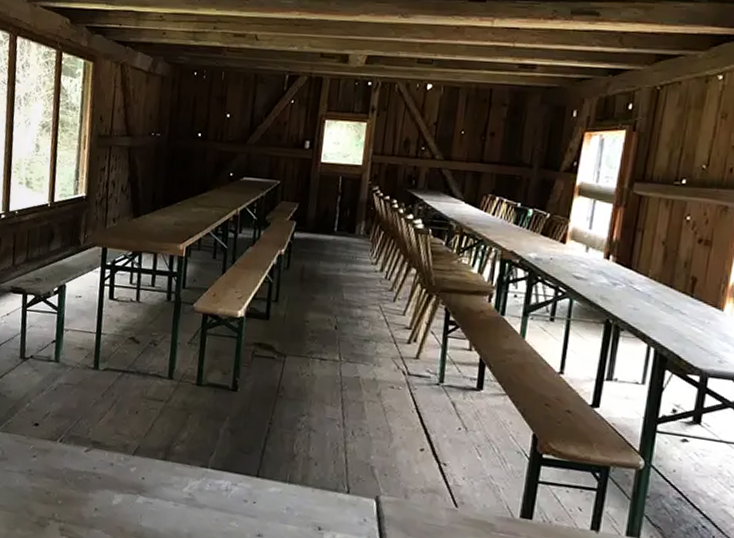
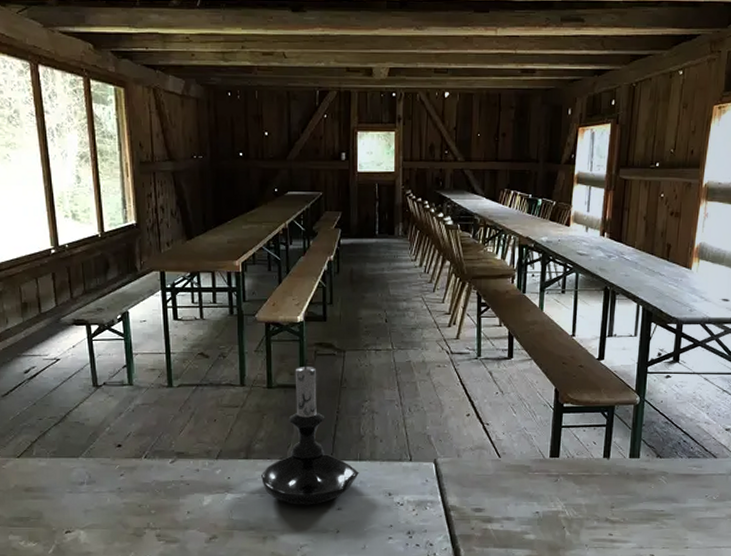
candle holder: none [177,359,287,526] -> present [261,360,359,505]

